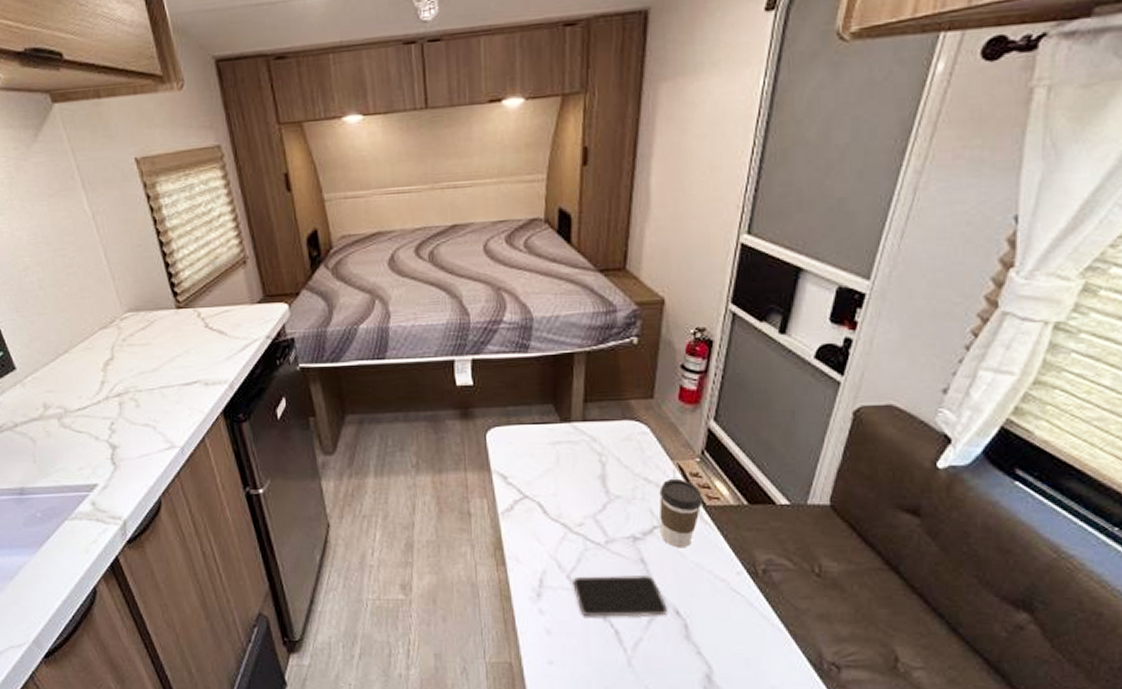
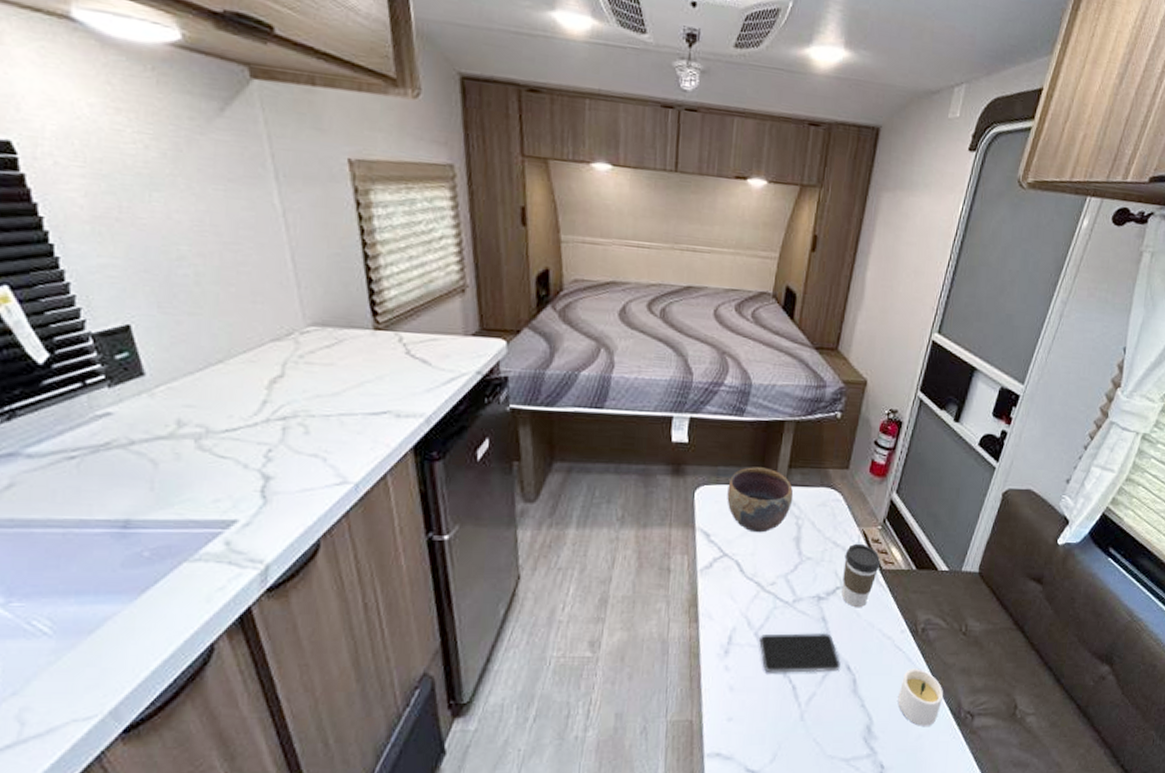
bowl: none [520,404,593,473] -> present [727,467,794,533]
candle: none [741,614,797,677] -> present [898,668,943,726]

